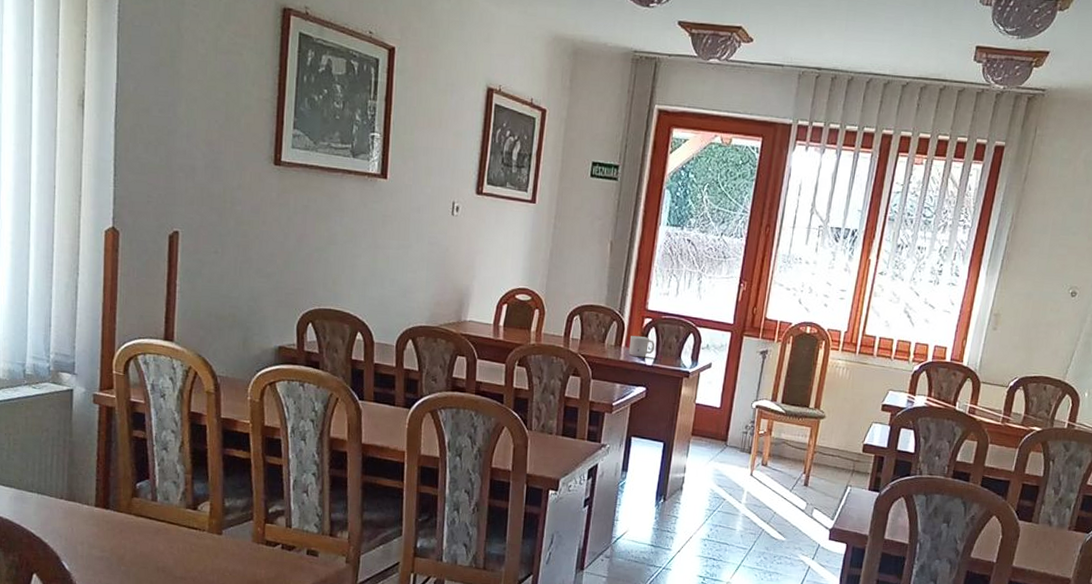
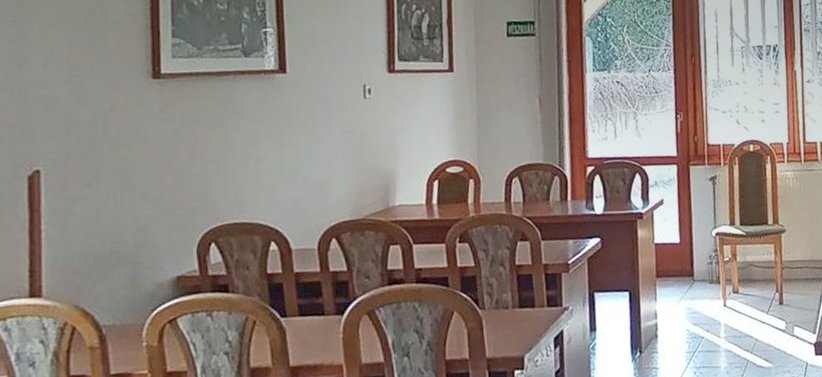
mug: present [628,336,655,358] -> none [574,186,602,209]

